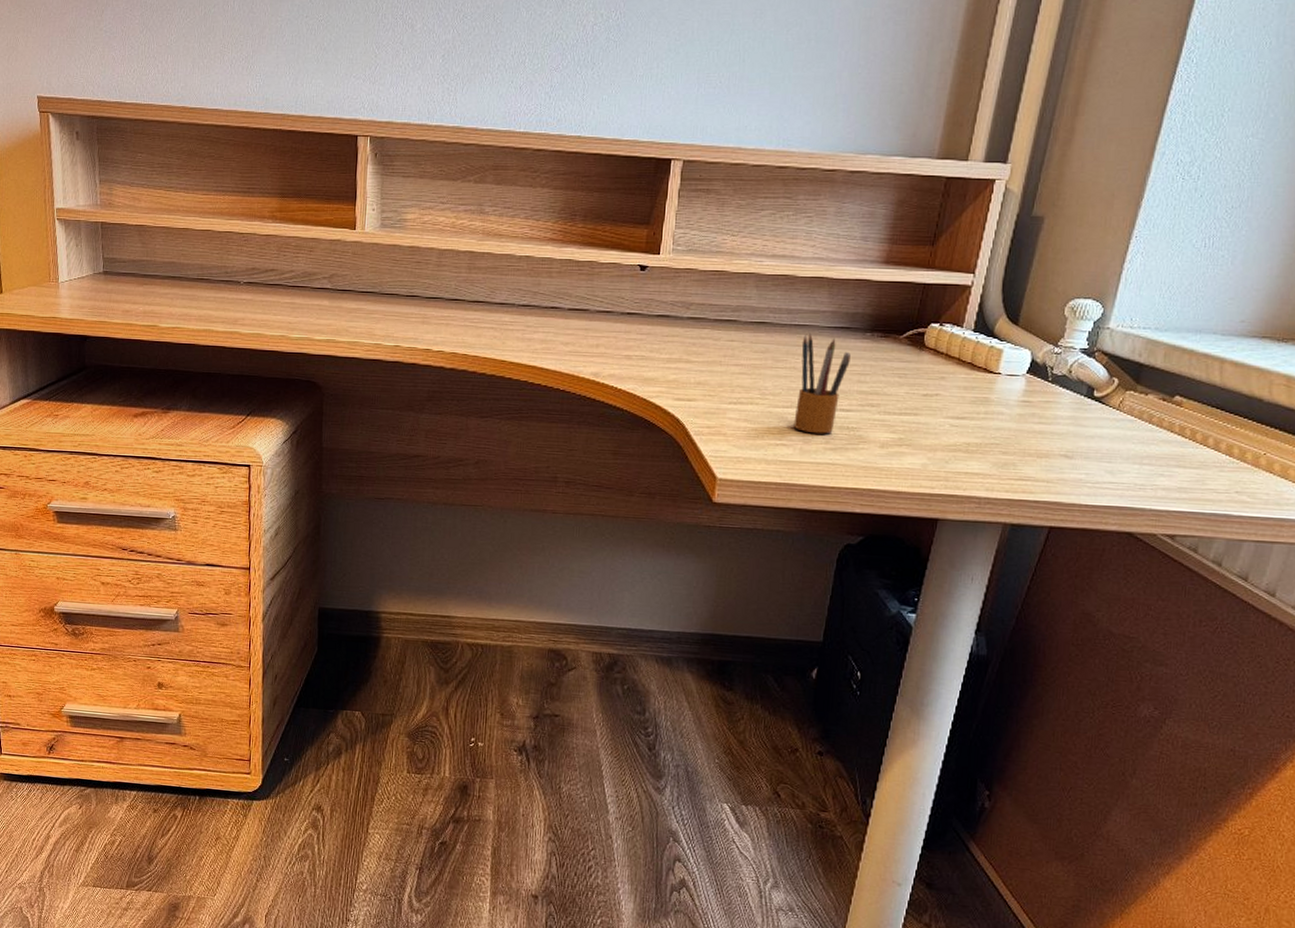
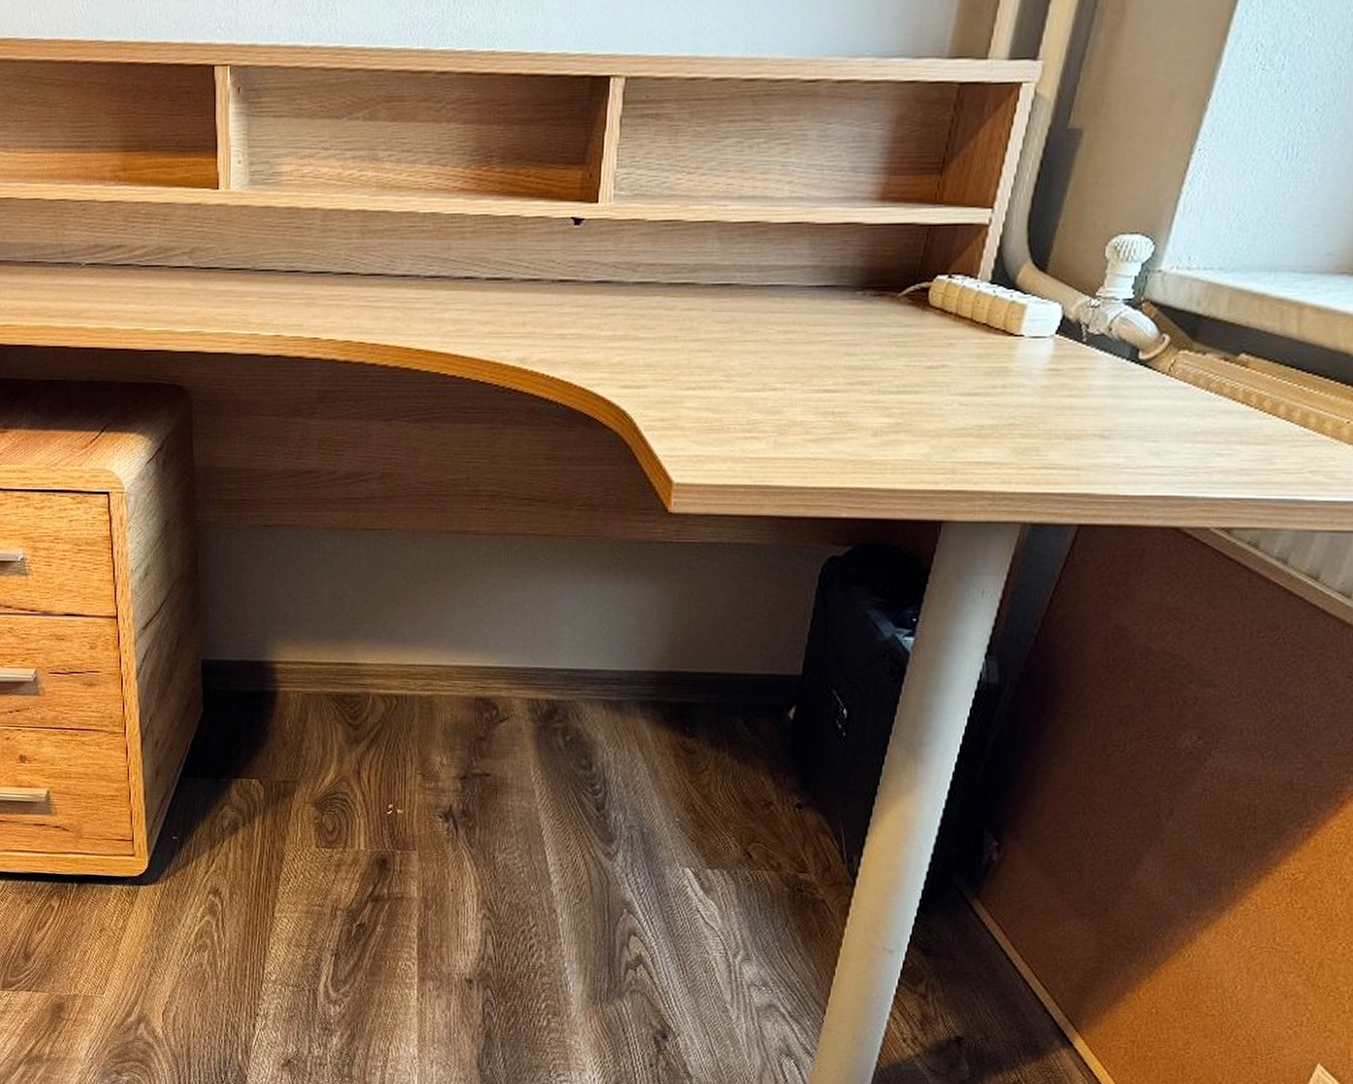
pencil box: present [793,332,851,434] -> none [766,294,837,422]

